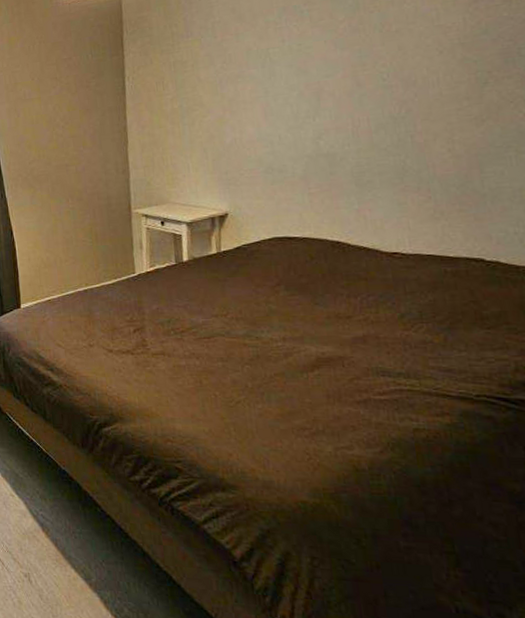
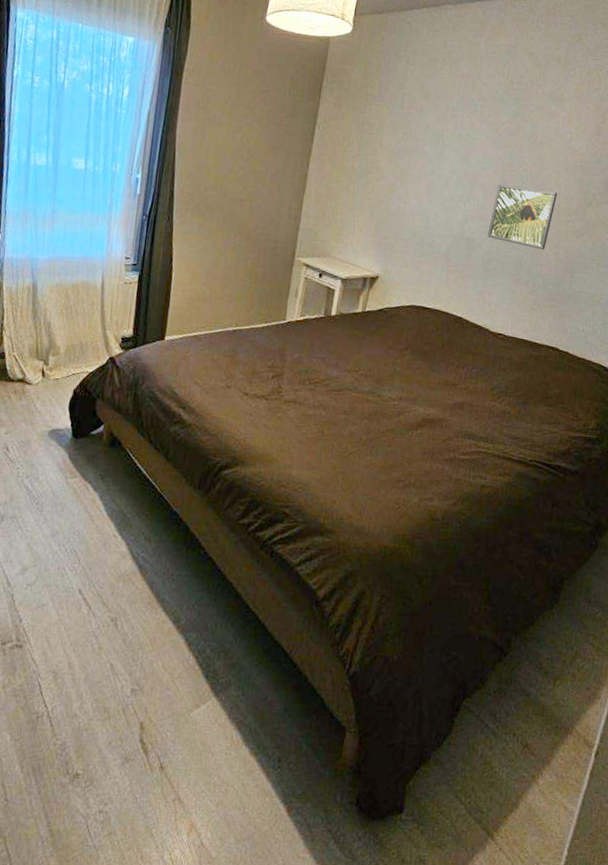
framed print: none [350,80,436,150] -> present [487,183,558,250]

